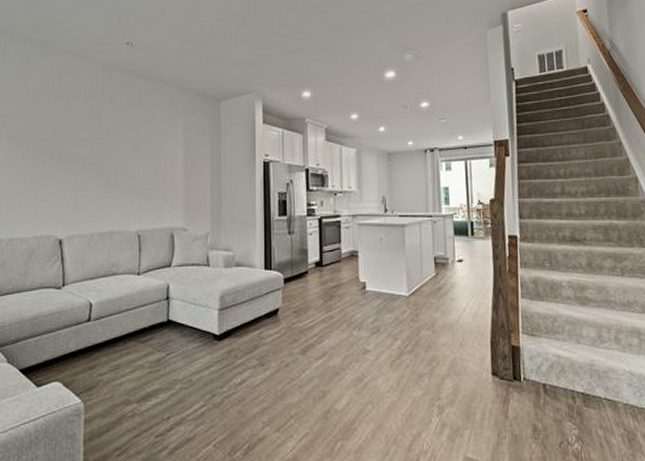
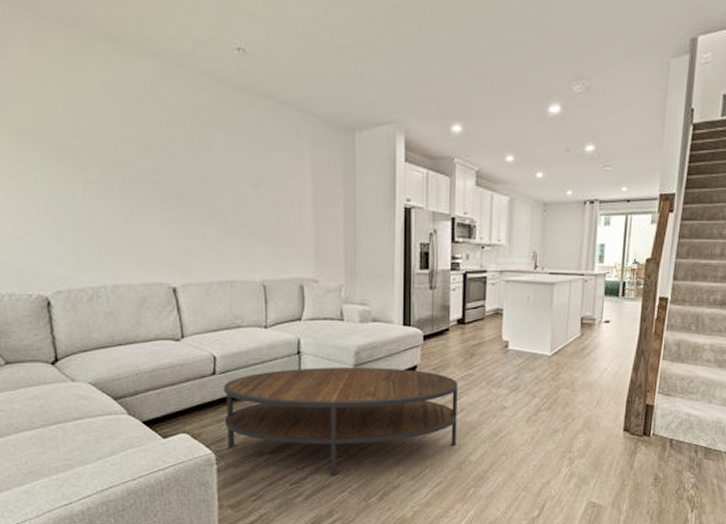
coffee table: none [95,311,321,428] -> present [223,368,458,476]

